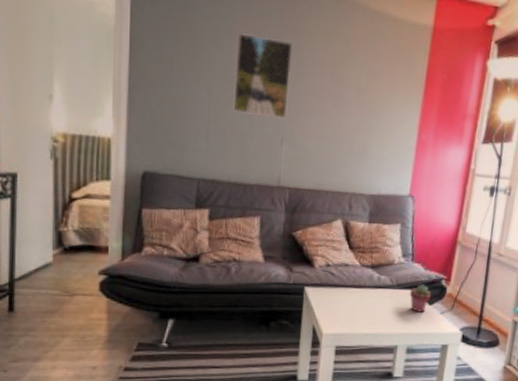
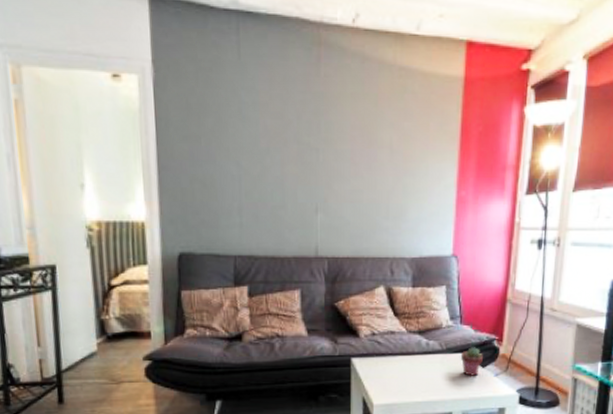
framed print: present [233,33,292,119] -> none [263,103,321,188]

